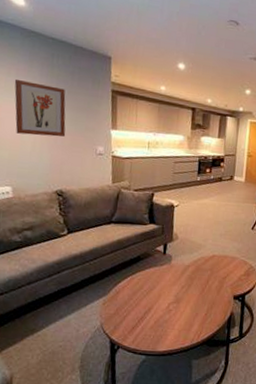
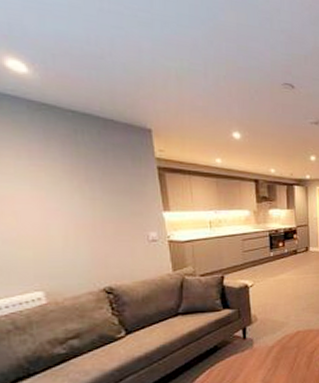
wall art: present [14,78,66,137] -> none [27,162,107,228]

